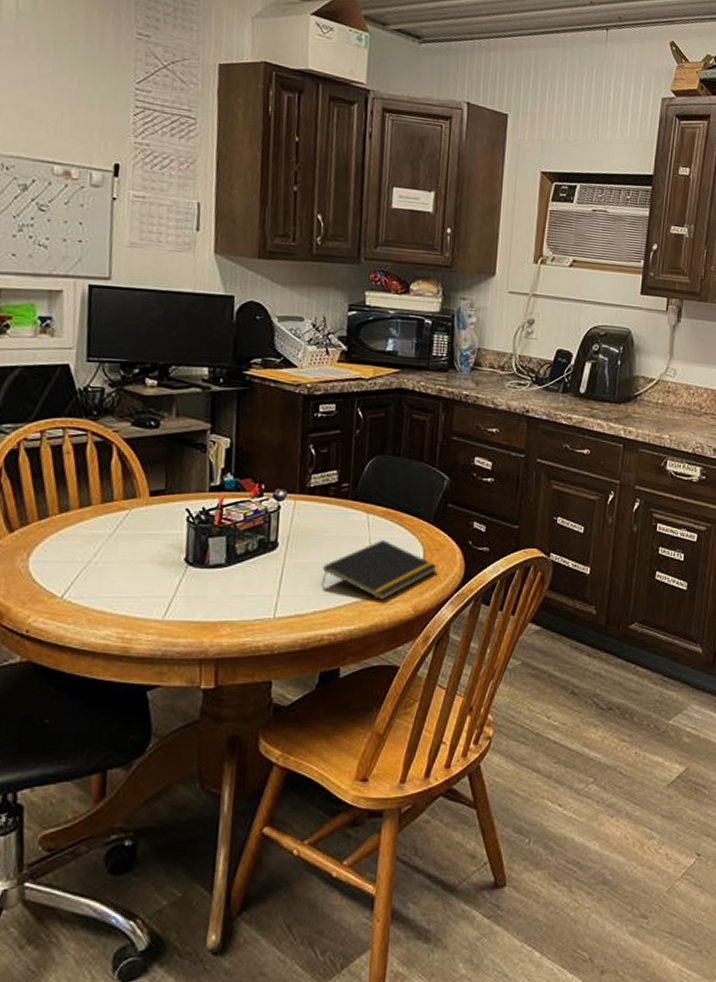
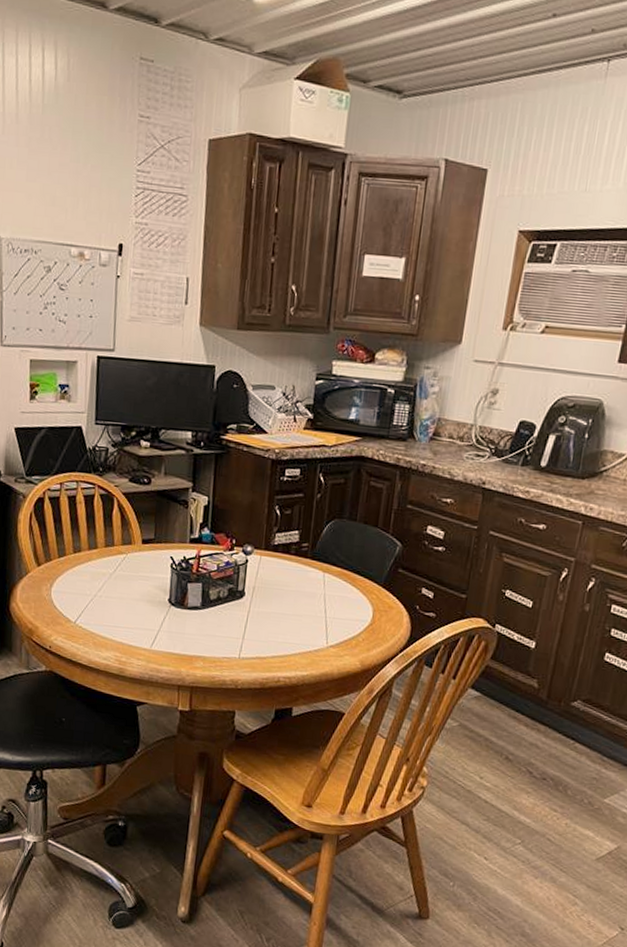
notepad: present [321,540,437,601] -> none [279,598,385,653]

